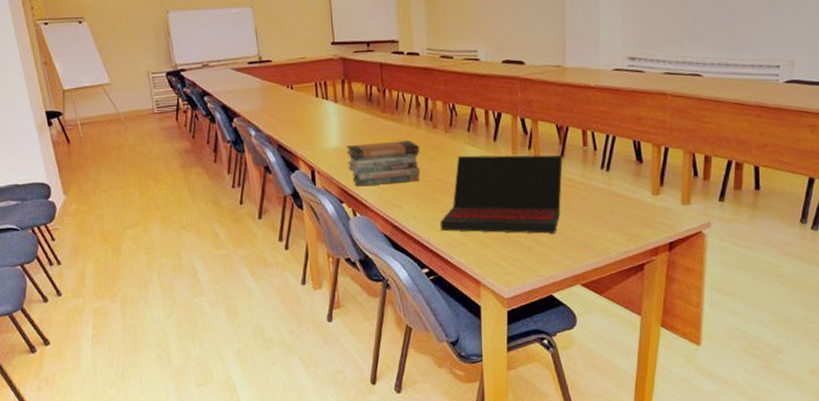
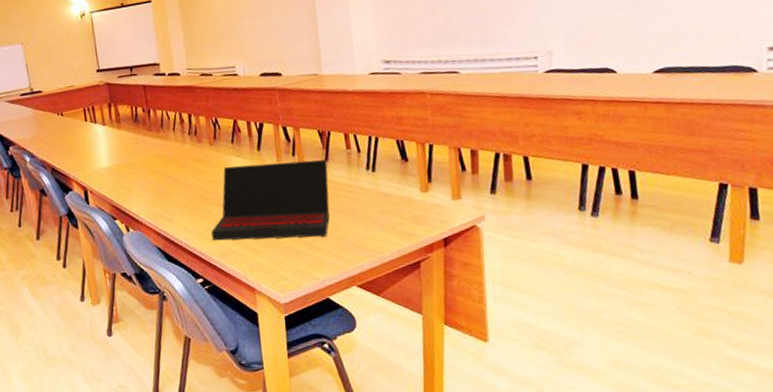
book stack: present [346,140,420,187] -> none [116,156,189,203]

